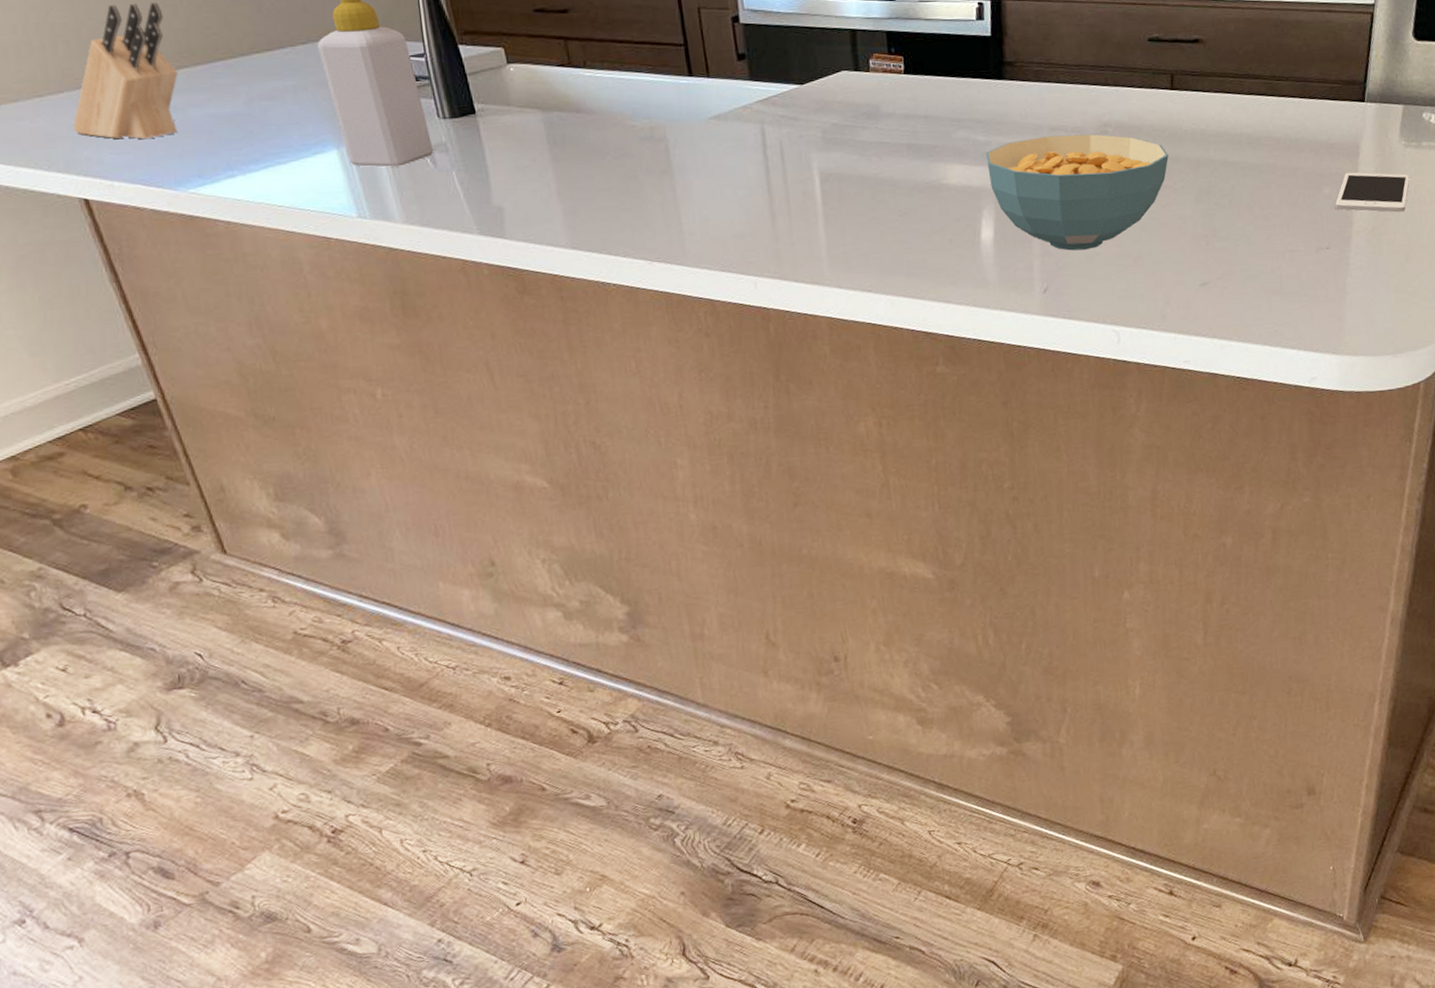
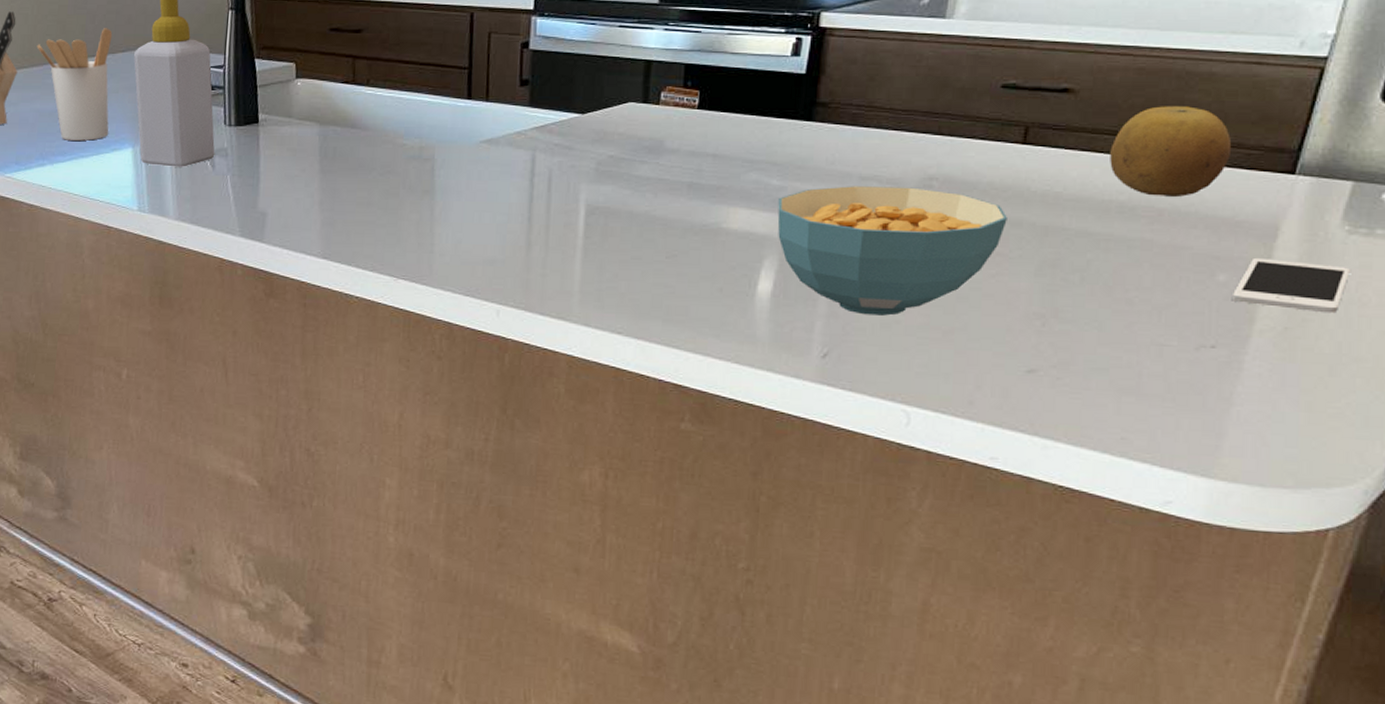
utensil holder: none [195,18,306,147] -> present [36,28,113,141]
fruit: none [1235,50,1320,127] -> present [1110,106,1232,197]

